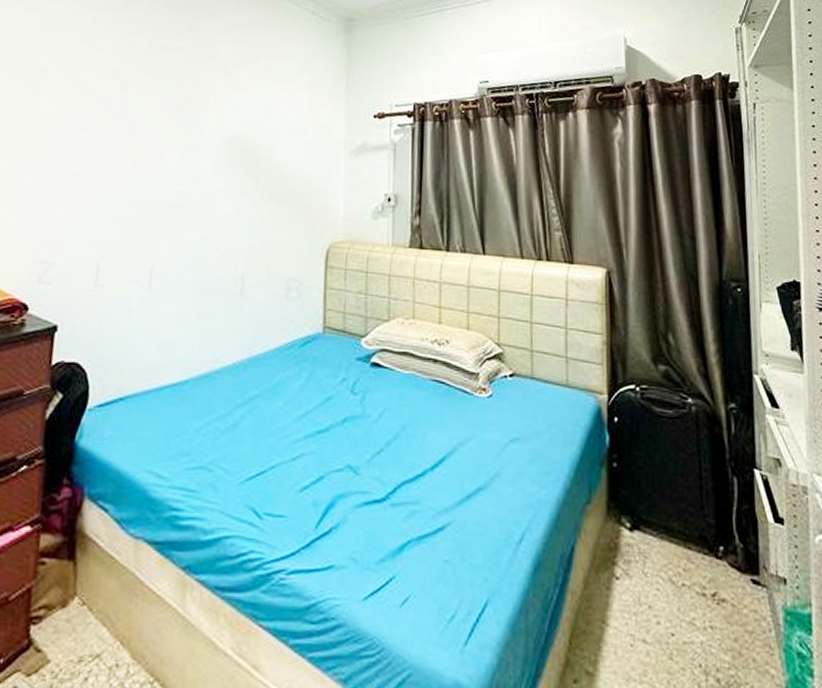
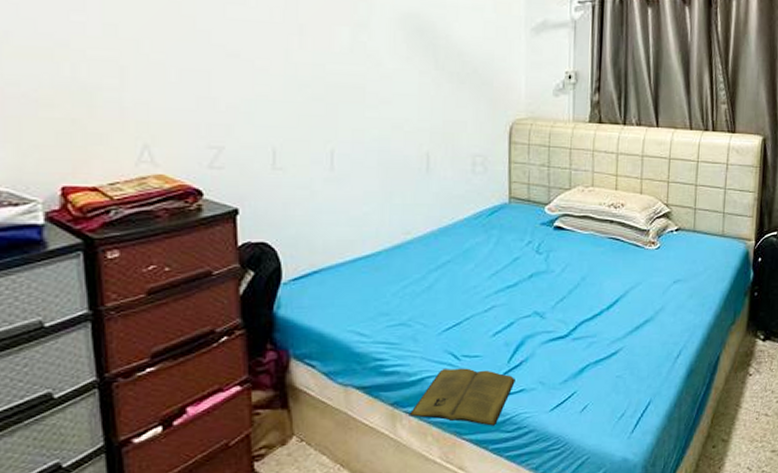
book: none [200,529,324,612] -> present [409,368,515,426]

